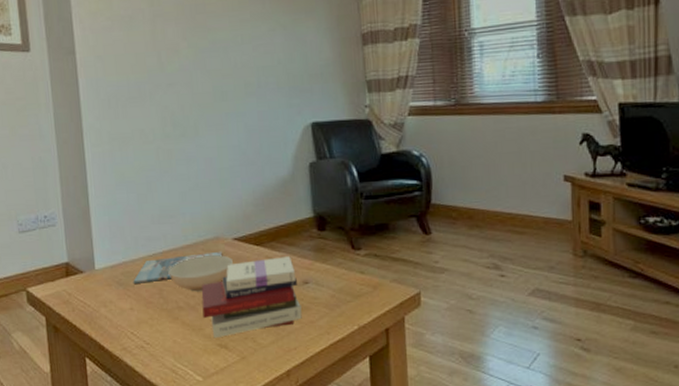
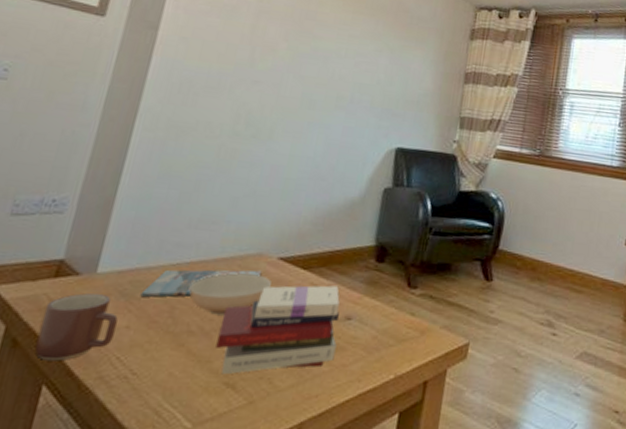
mug: none [68,285,124,340] -> present [35,292,118,361]

